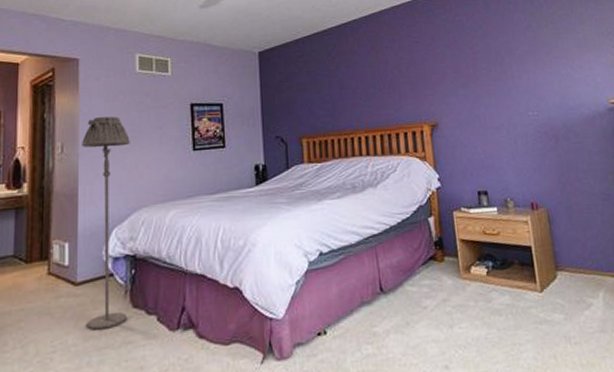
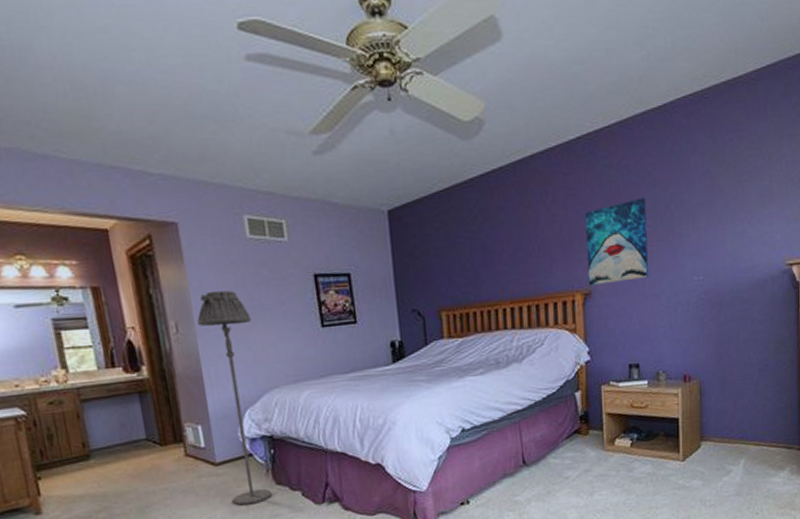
wall art: none [427,45,489,118] -> present [585,197,649,286]

